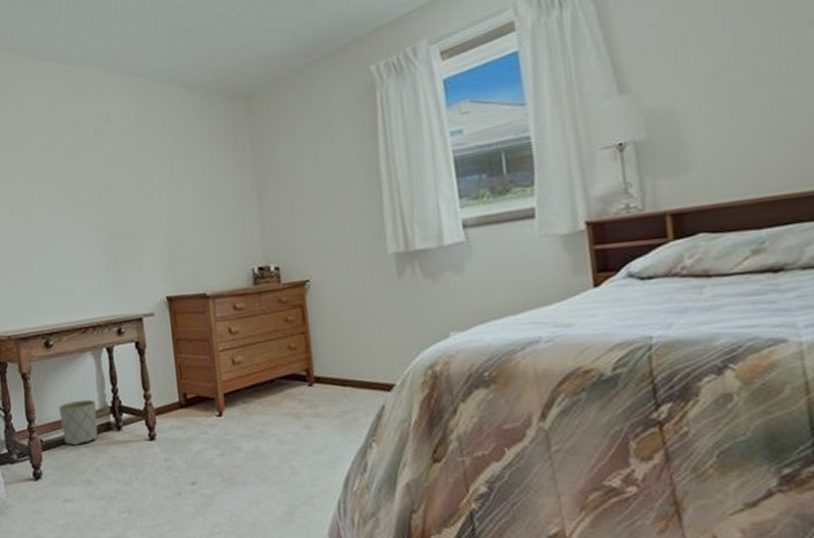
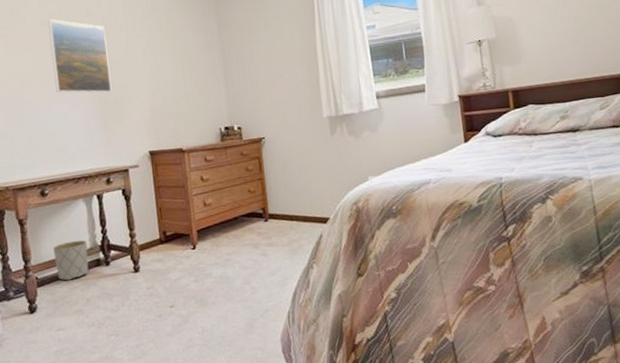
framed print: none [51,141,124,229] -> present [48,19,112,94]

